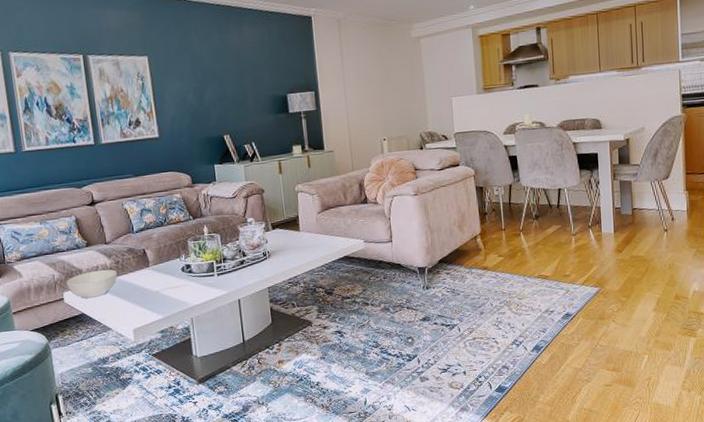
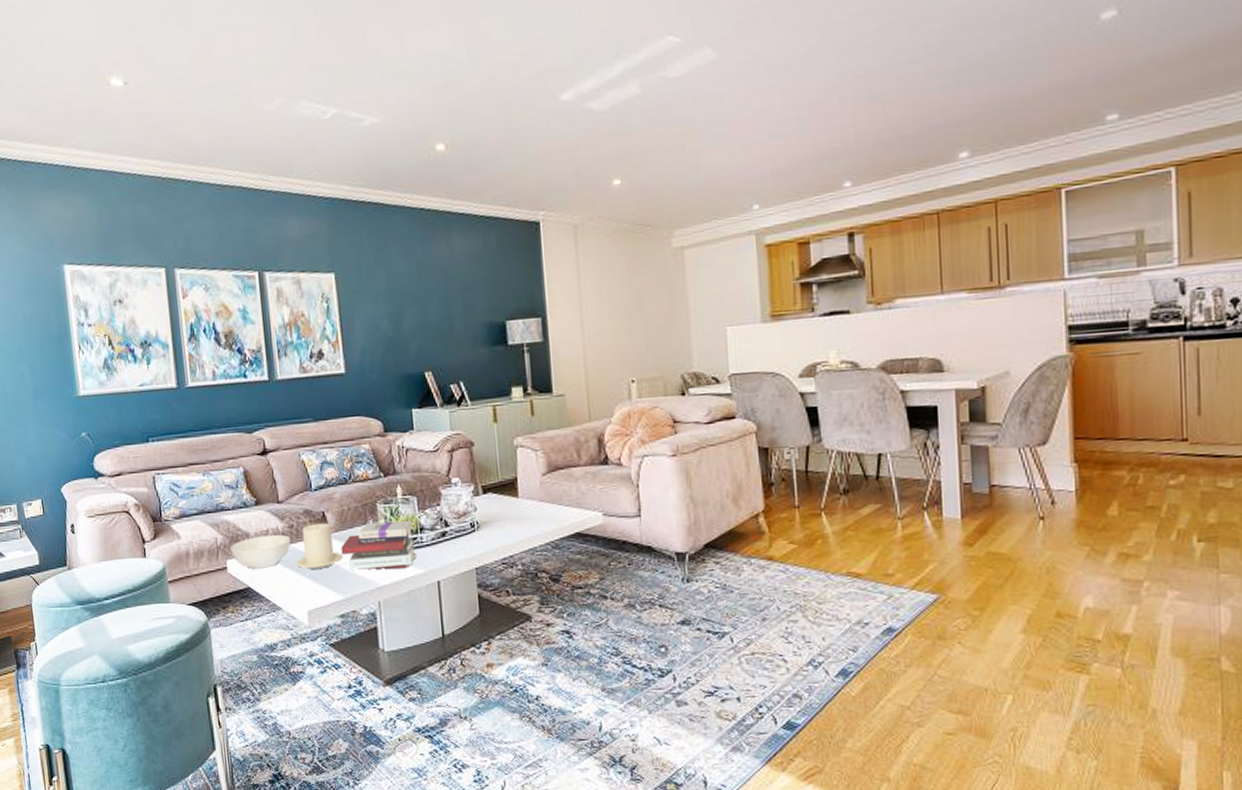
candle: none [122,258,161,296] -> present [296,523,343,569]
books: none [159,252,222,295] -> present [340,520,417,570]

